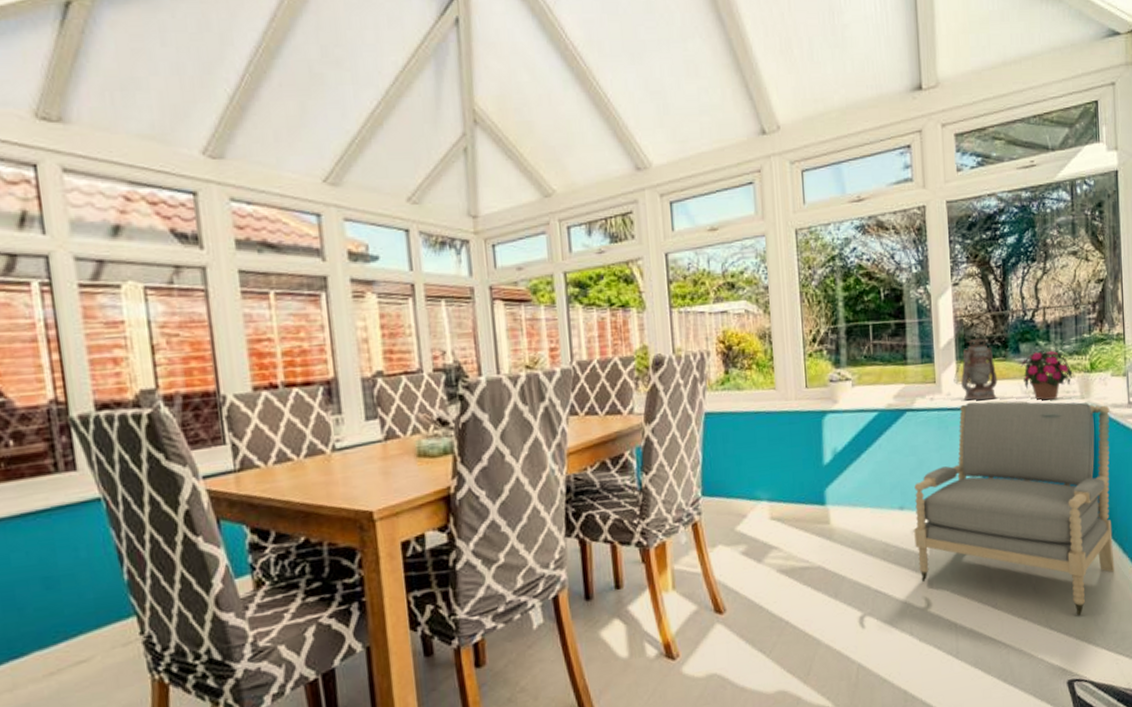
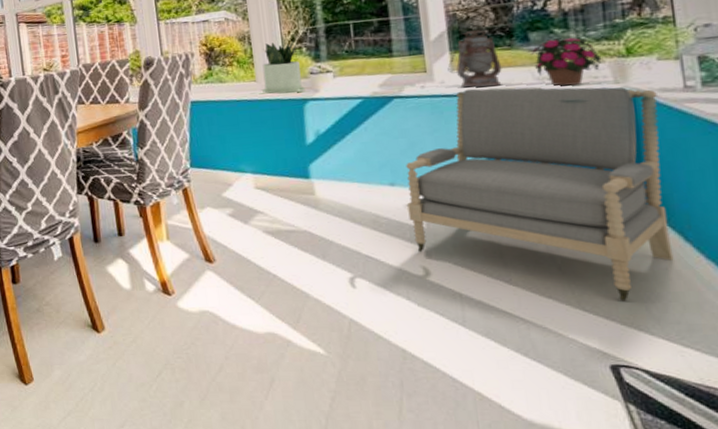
planter: none [780,341,826,405] -> present [261,40,306,94]

